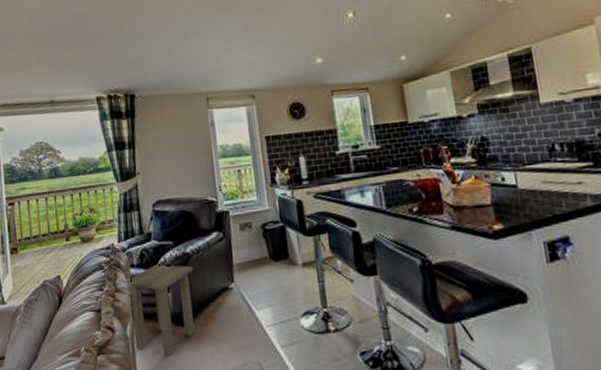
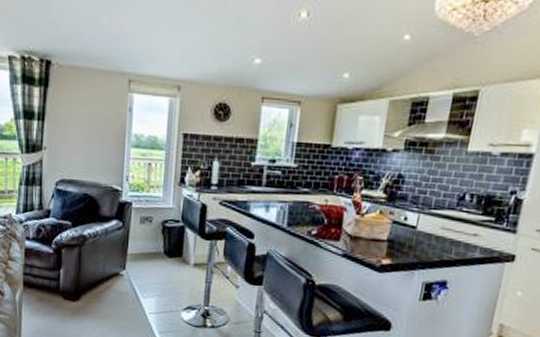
side table: present [129,264,195,356] -> none [22,241,89,325]

